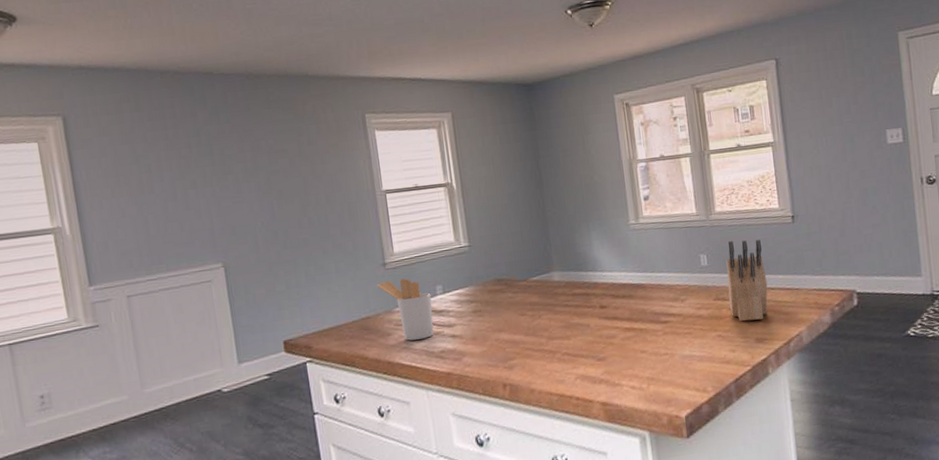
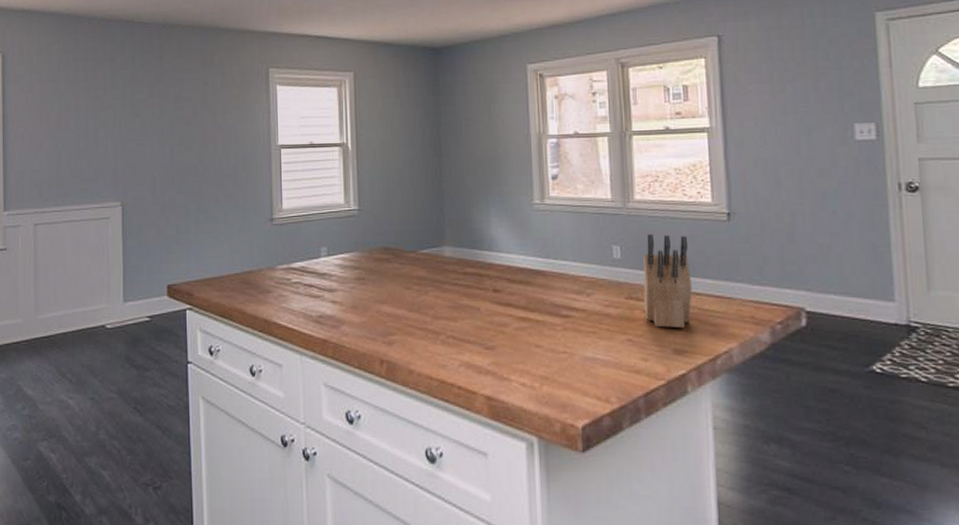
utensil holder: present [377,278,434,341] -> none [262,236,315,301]

